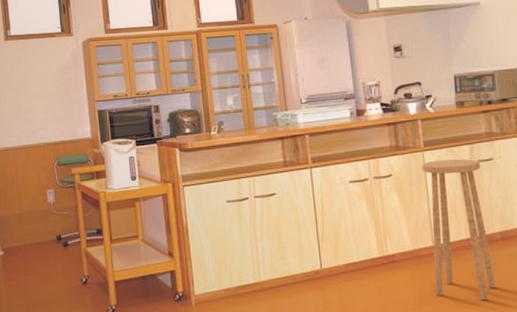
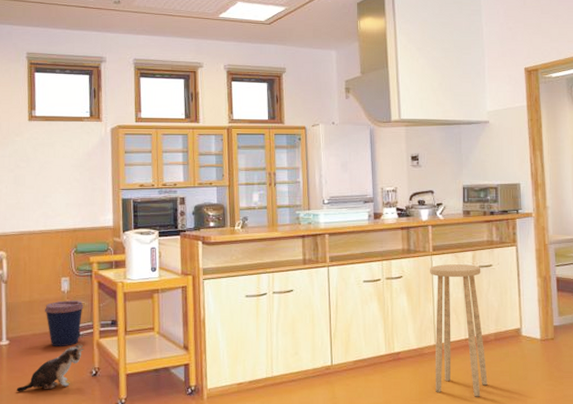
plush toy: none [14,253,74,300] -> present [16,344,85,392]
coffee cup: none [34,211,70,257] -> present [45,300,84,347]

